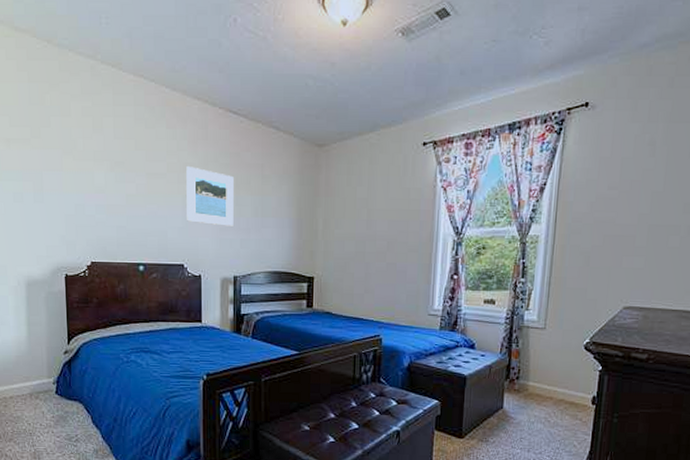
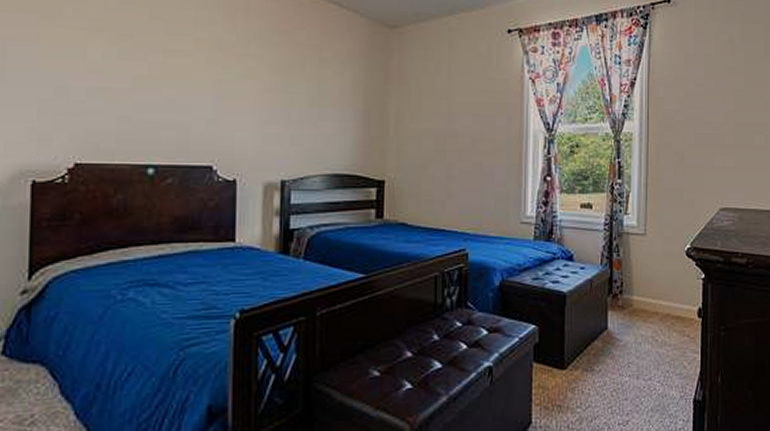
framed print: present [185,166,234,226] -> none [217,43,283,119]

